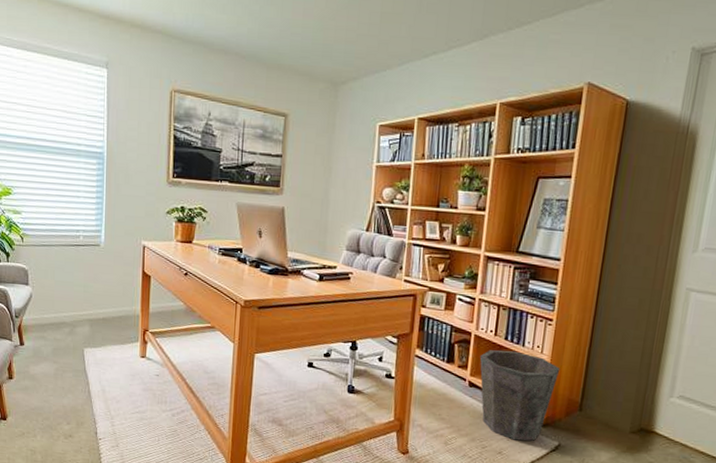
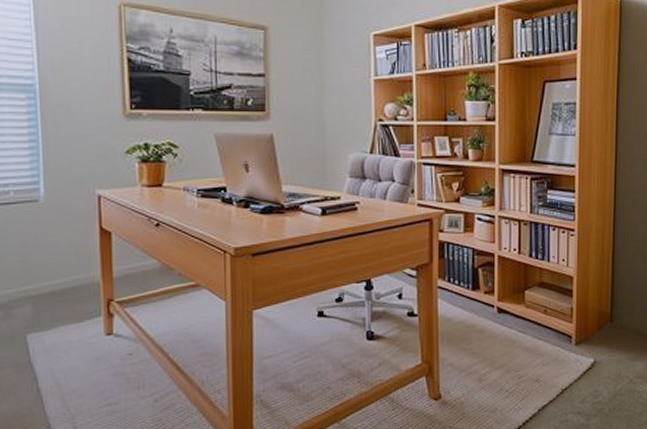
waste bin: present [479,350,561,441] -> none [505,267,587,364]

